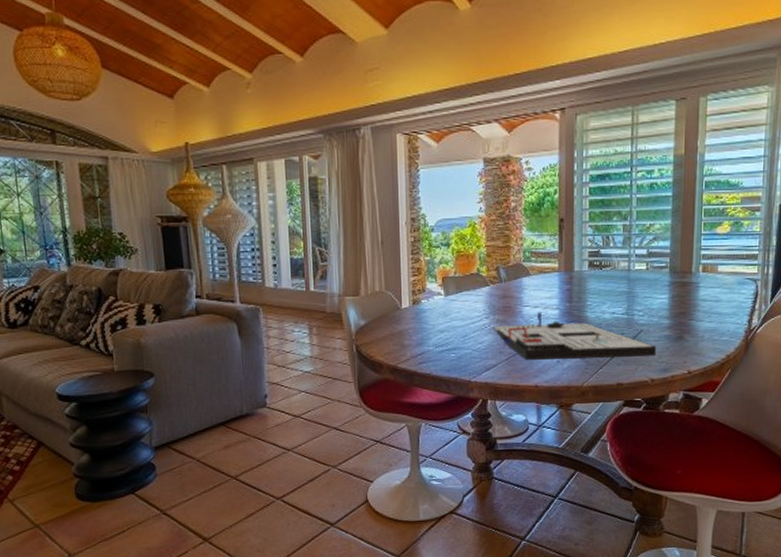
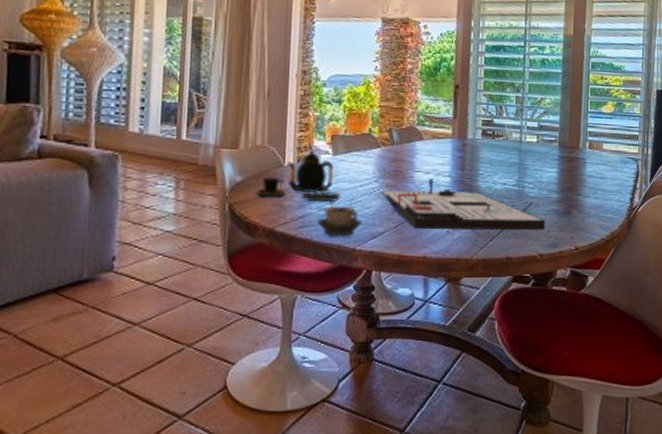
teapot: none [378,292,455,340] -> present [256,150,341,203]
cup: none [434,342,476,370] -> present [317,206,362,237]

